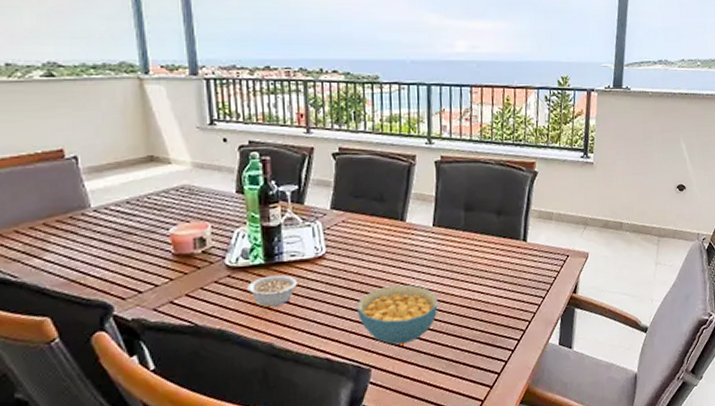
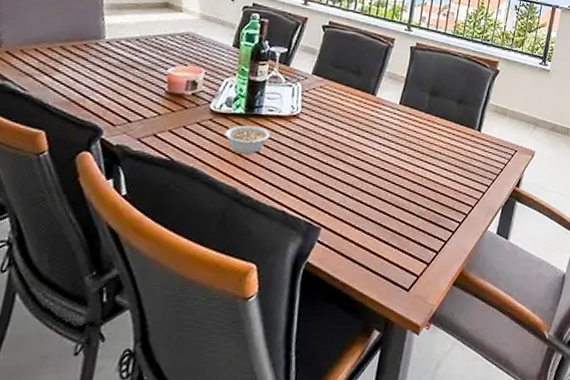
cereal bowl: present [356,284,438,345] -> none [318,152,393,209]

